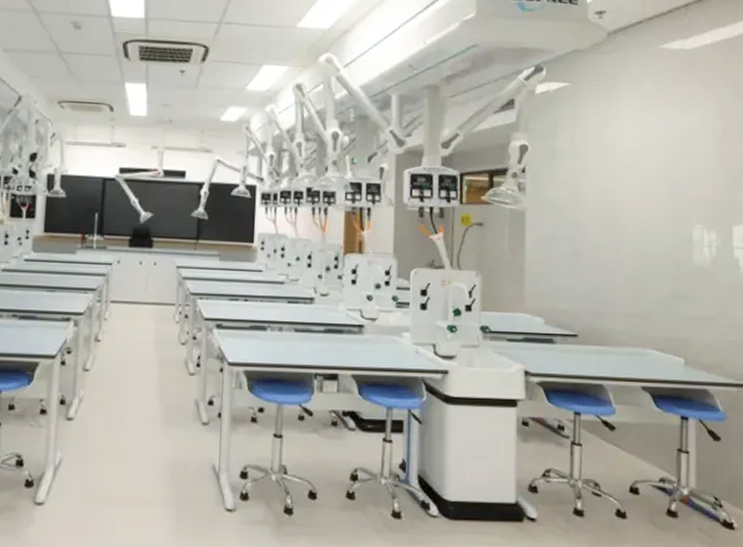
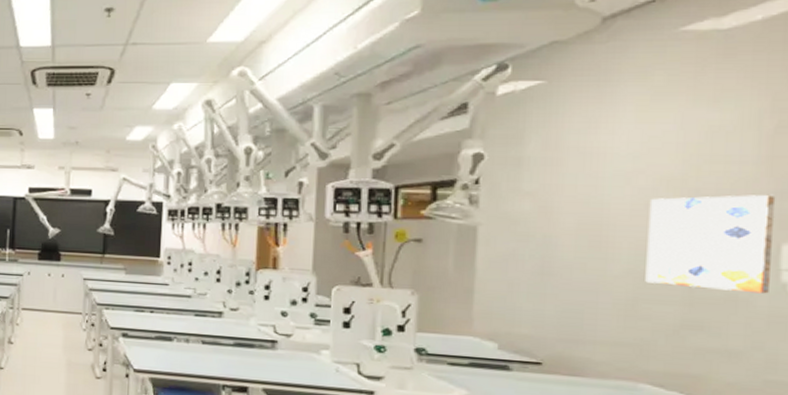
wall art: none [646,185,727,268] -> present [645,195,776,294]

